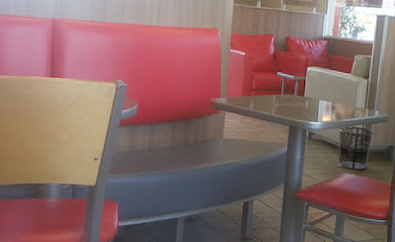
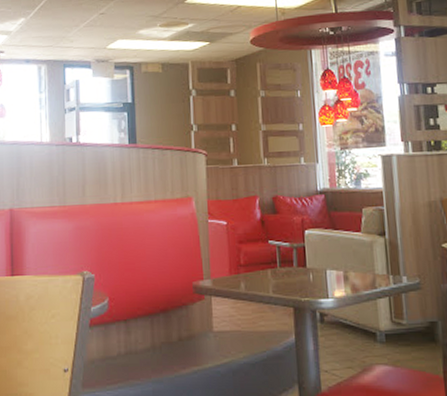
waste bin: present [337,125,373,171] -> none [358,299,406,360]

